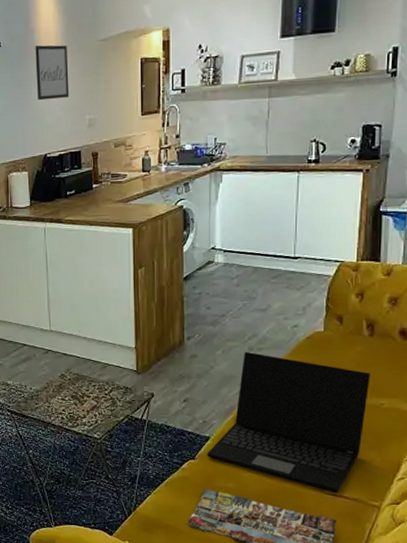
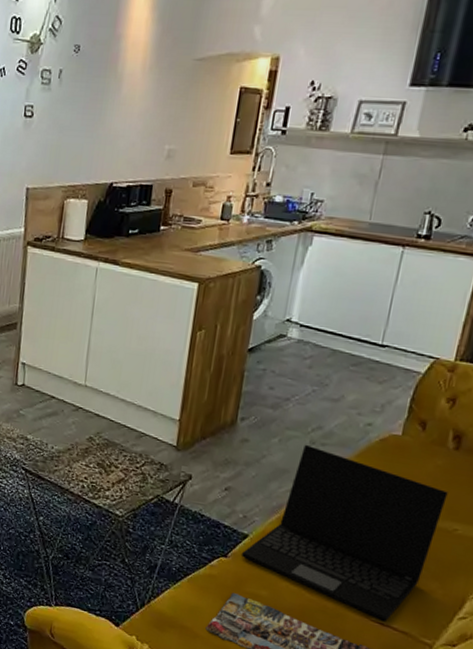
wall art: present [35,45,70,101] -> none [112,55,156,121]

